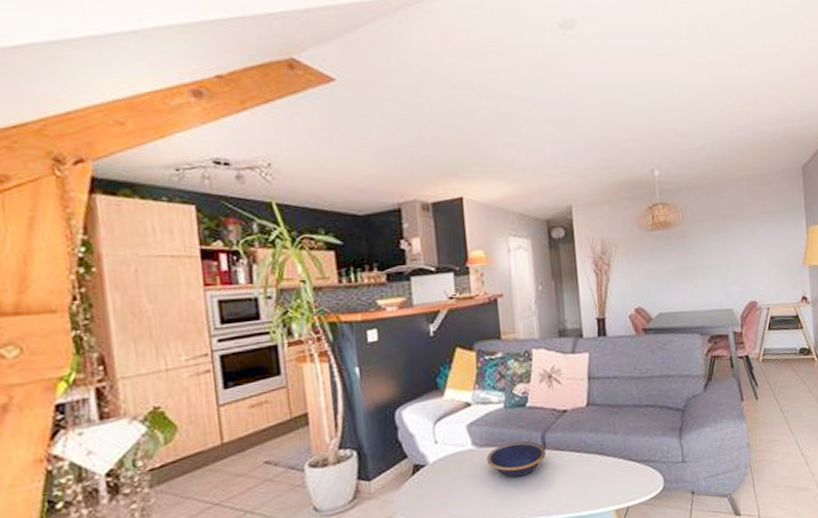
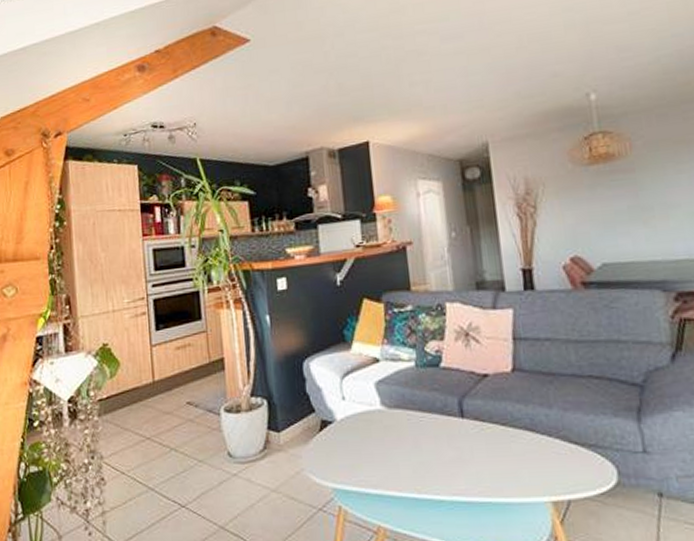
bowl: present [486,441,546,477] -> none [396,405,464,446]

